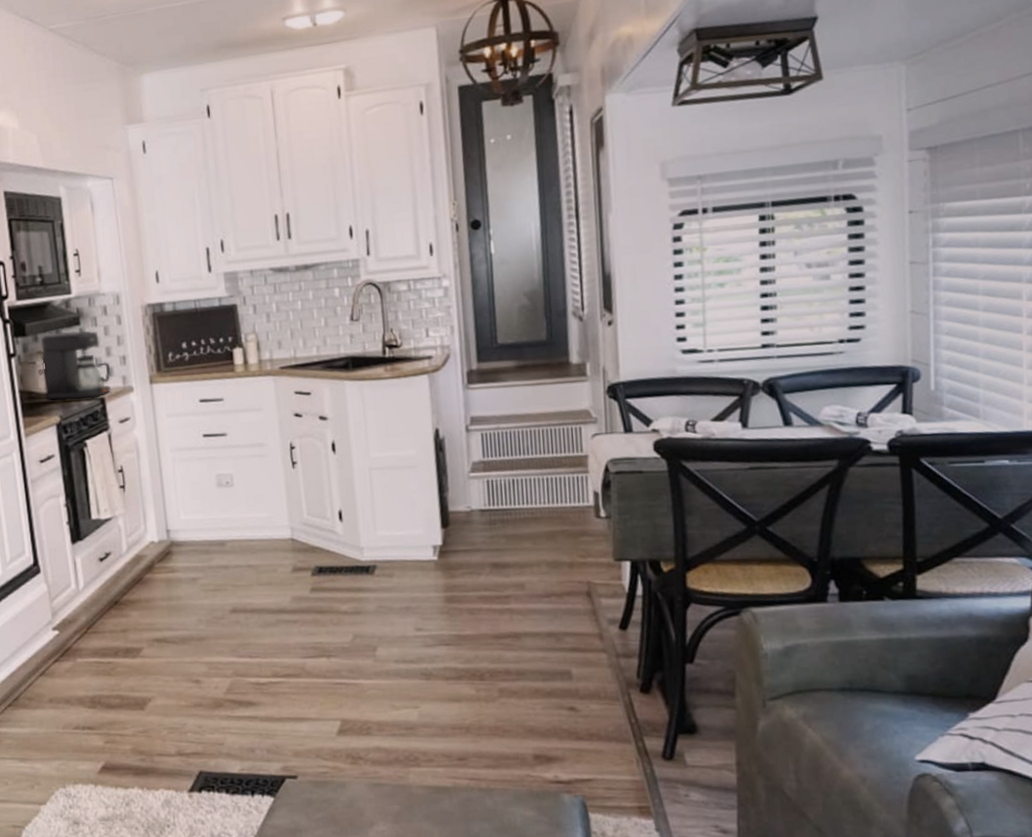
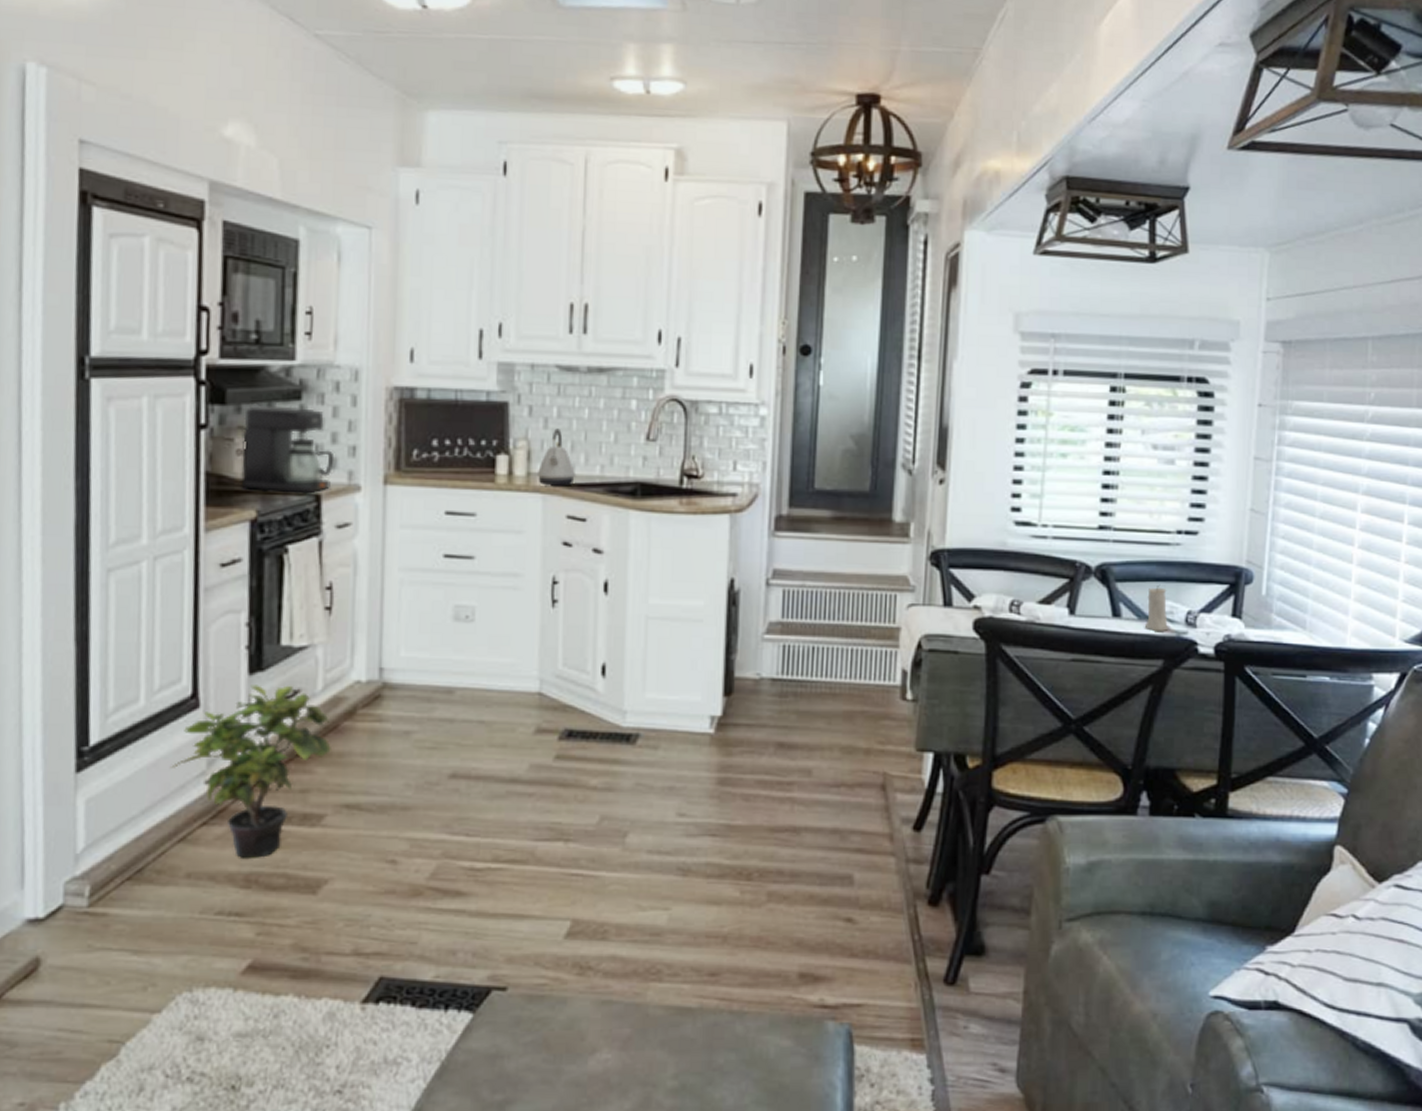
potted plant: none [27,549,140,685] -> present [171,685,331,858]
kettle: none [266,320,297,369] -> present [536,428,575,486]
candle: none [816,391,841,435] -> present [1146,584,1169,632]

